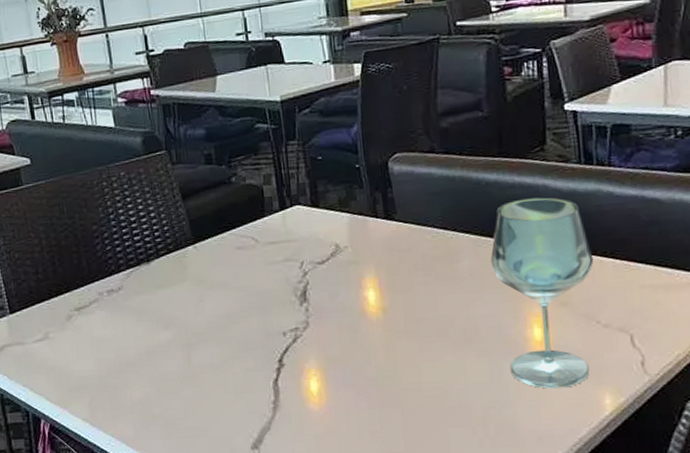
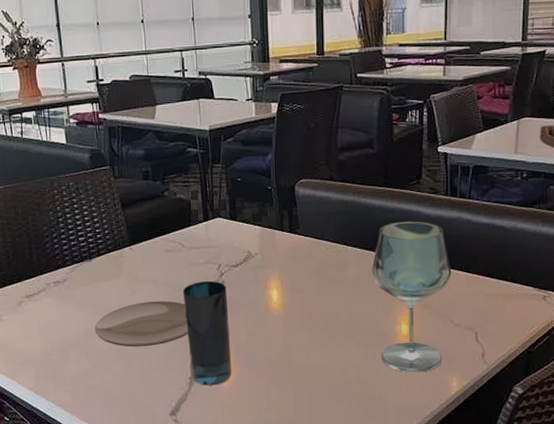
plate: none [157,308,269,366] -> present [95,300,189,347]
cup: none [259,282,325,411] -> present [182,281,232,386]

